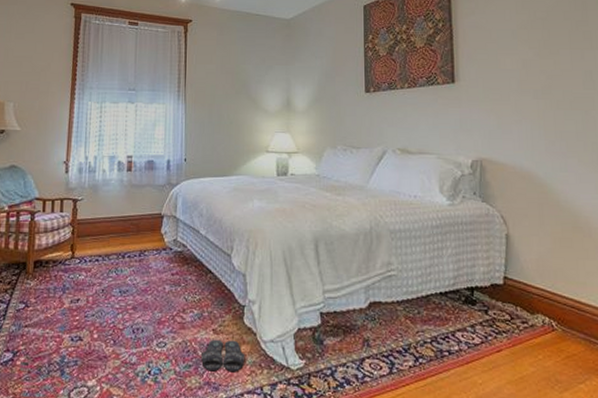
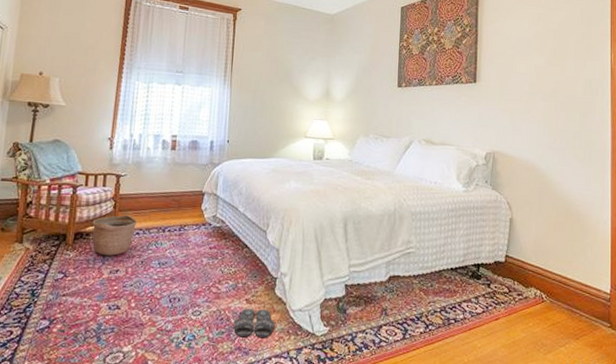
basket: none [51,240,95,284] -> present [92,214,137,256]

